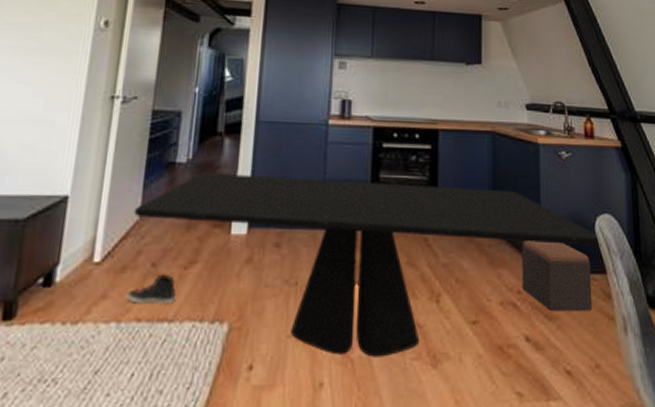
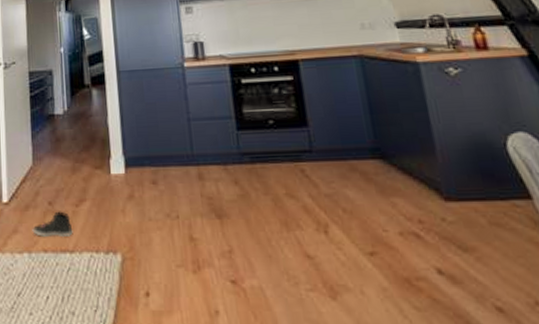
dining table: present [134,173,602,357] -> none [27,115,520,288]
footstool: present [521,241,592,310] -> none [415,166,520,241]

